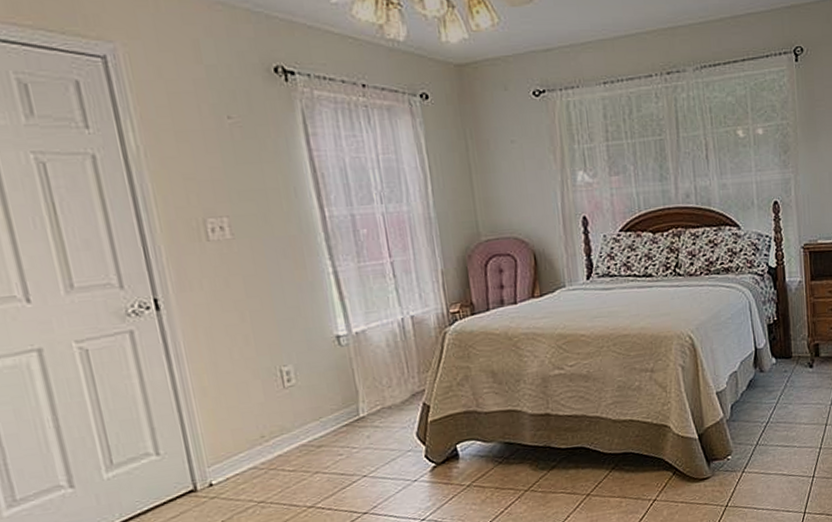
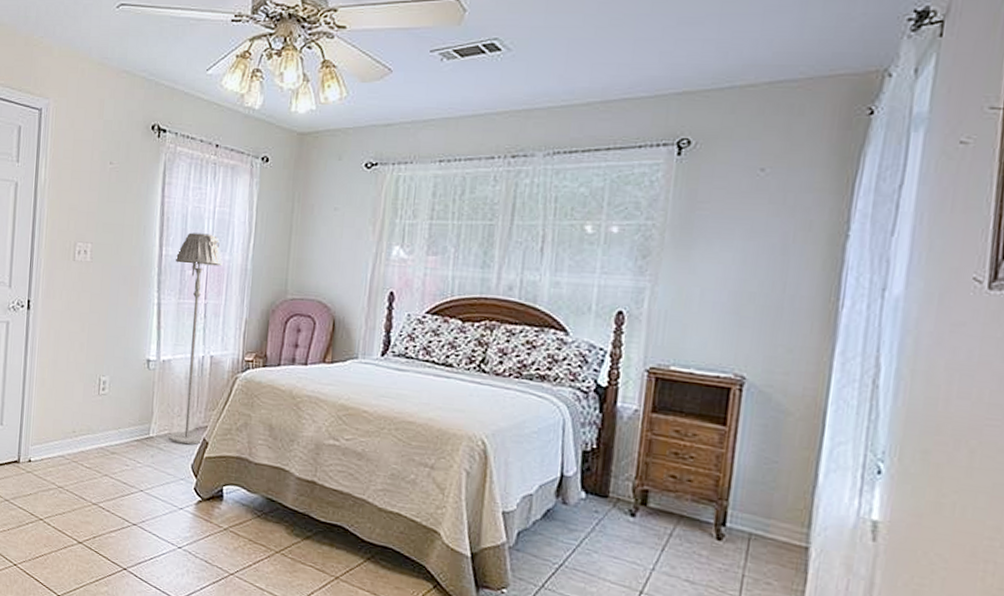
floor lamp: none [343,185,424,416] -> present [168,232,223,445]

